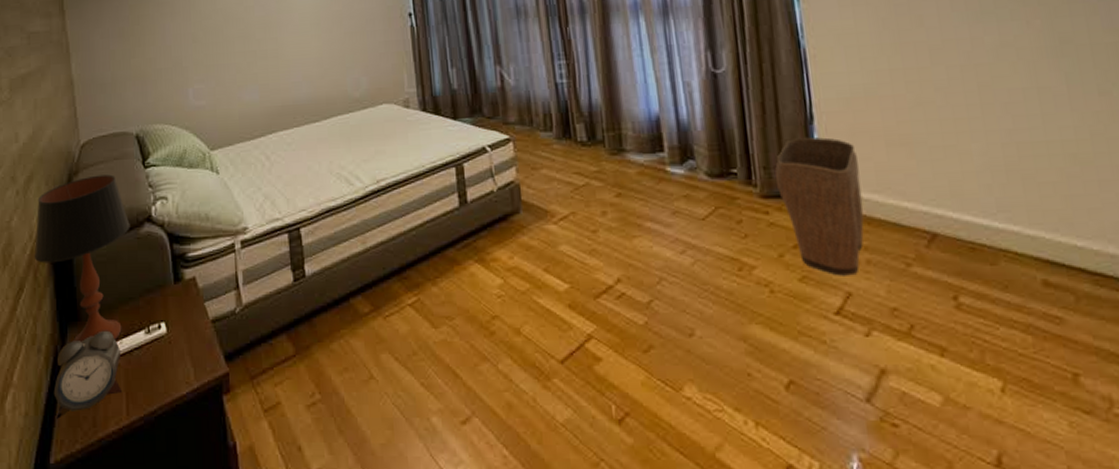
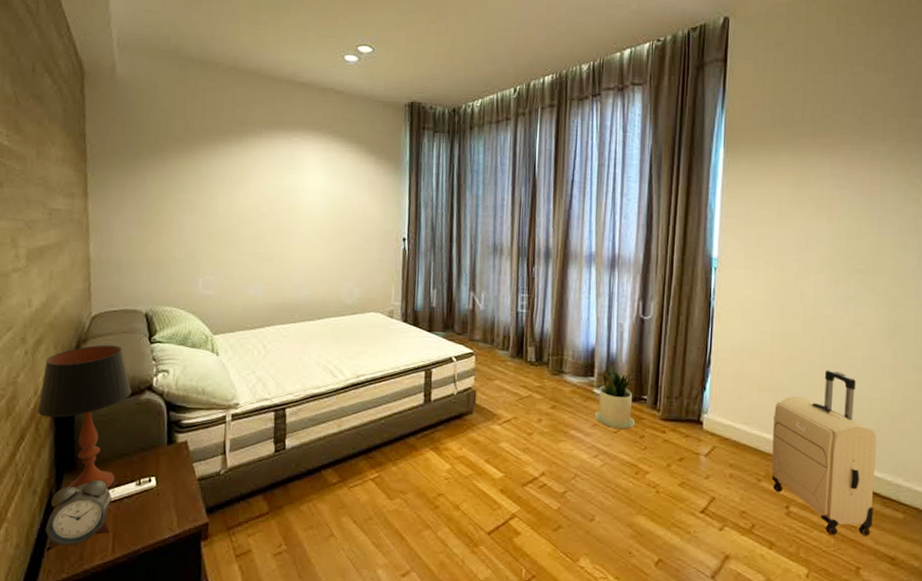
planter: none [672,134,728,215] -> present [594,365,635,430]
laundry basket: present [775,136,864,276] -> none [675,376,737,485]
suitcase: none [911,109,1085,332] -> present [771,370,876,537]

